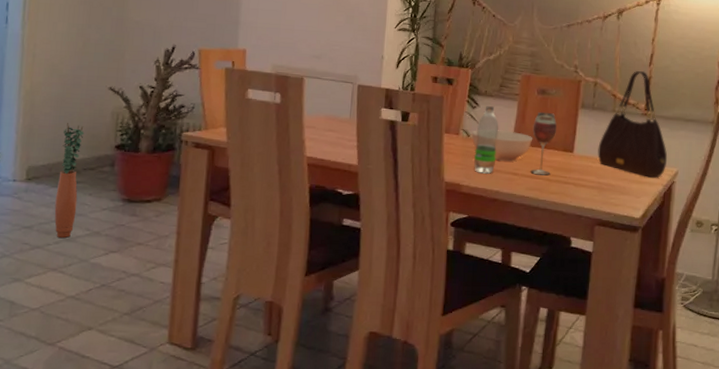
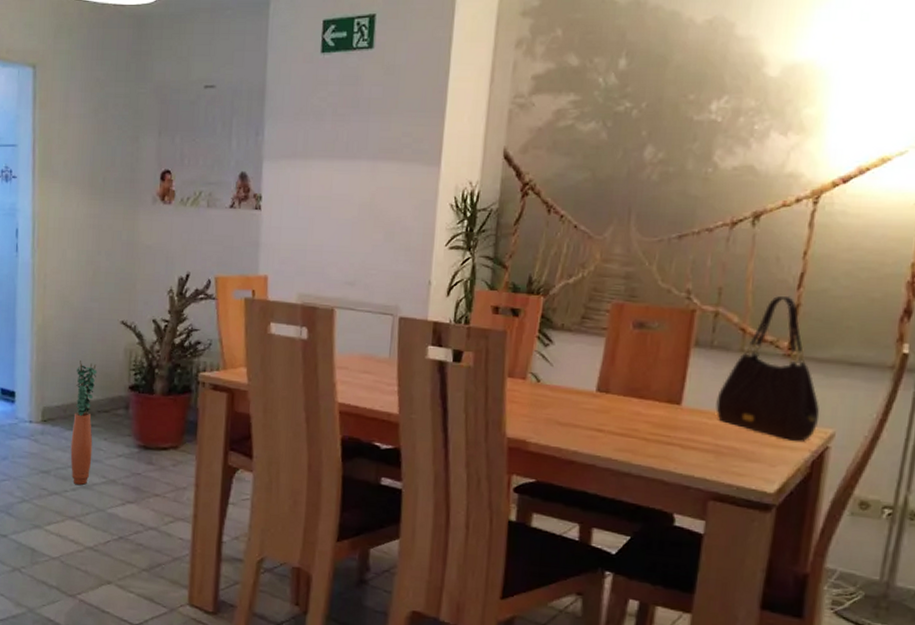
bowl: present [471,130,533,161] -> none [542,373,626,414]
bottle: present [474,106,499,174] -> none [545,343,579,429]
wineglass: present [530,111,557,176] -> none [620,351,659,434]

